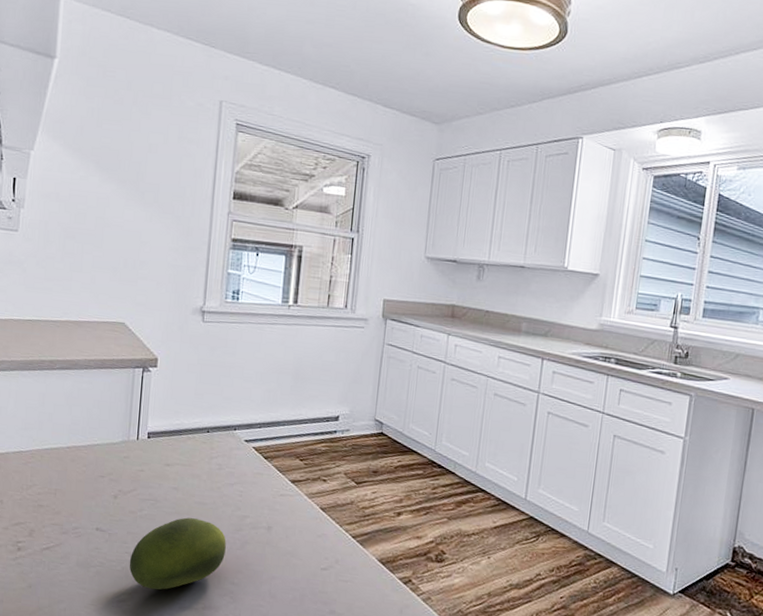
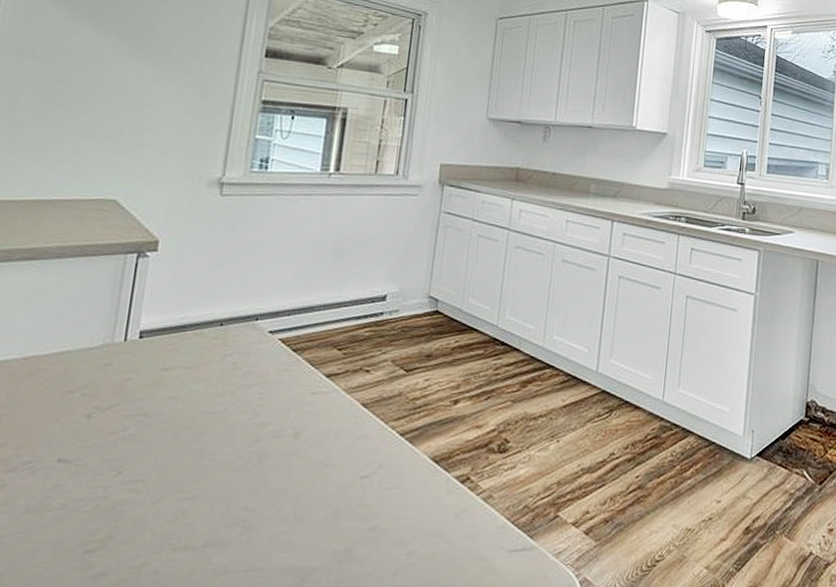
fruit: present [129,517,226,590] -> none [102,433,240,531]

